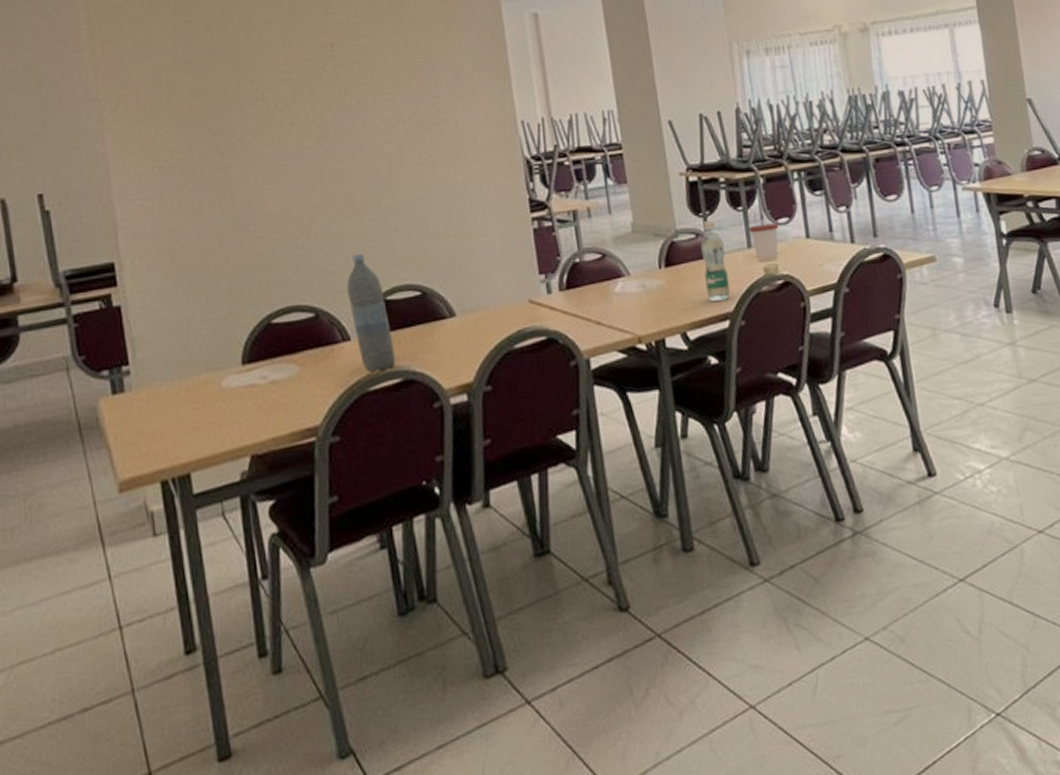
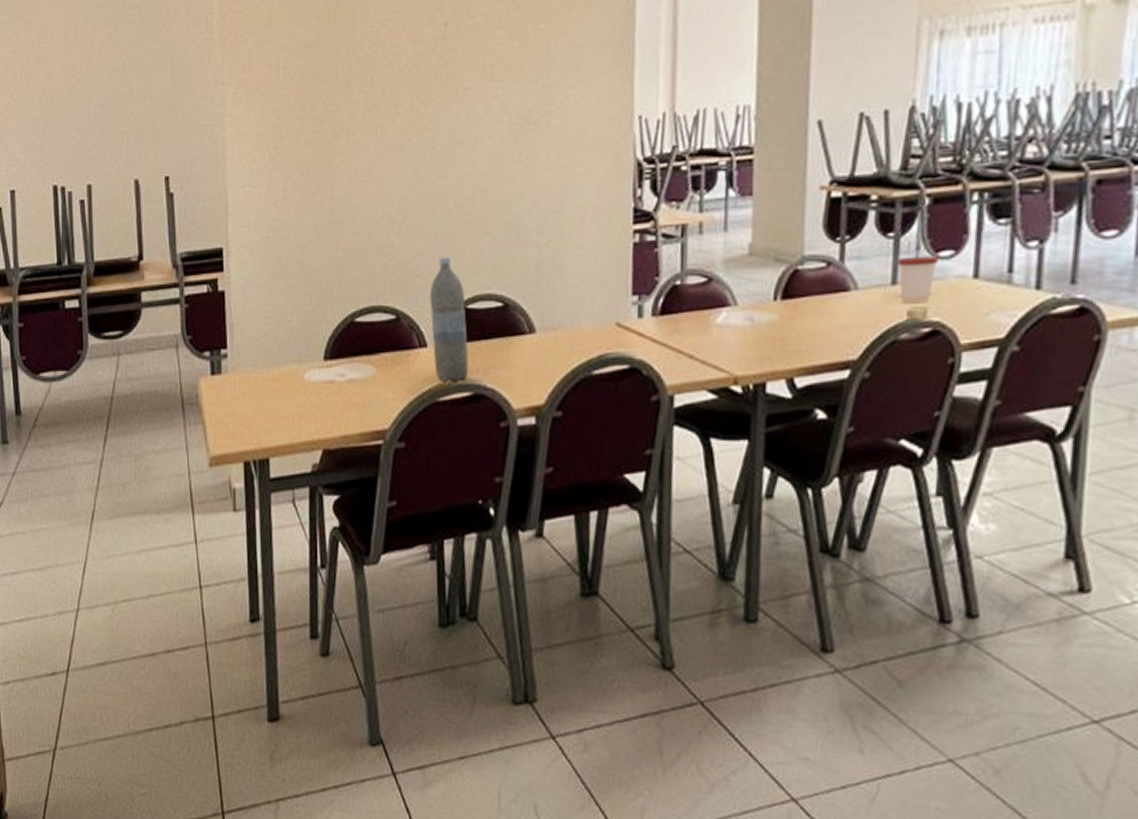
bottle: present [700,220,731,301] -> none [828,246,862,345]

